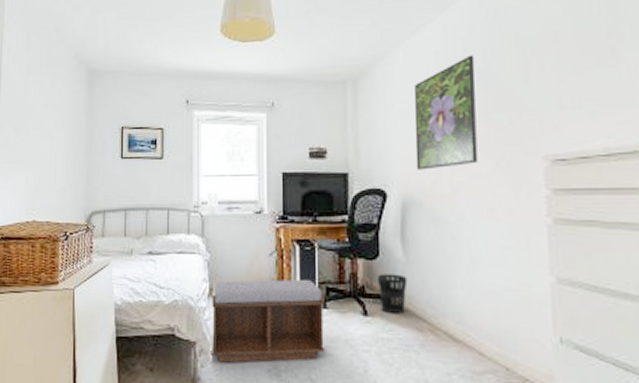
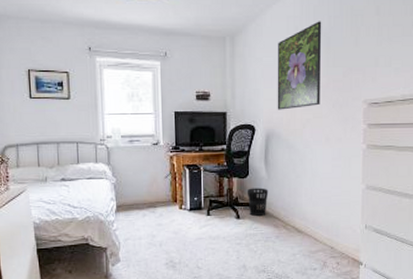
bench: present [212,279,326,363] -> none [118,195,209,261]

